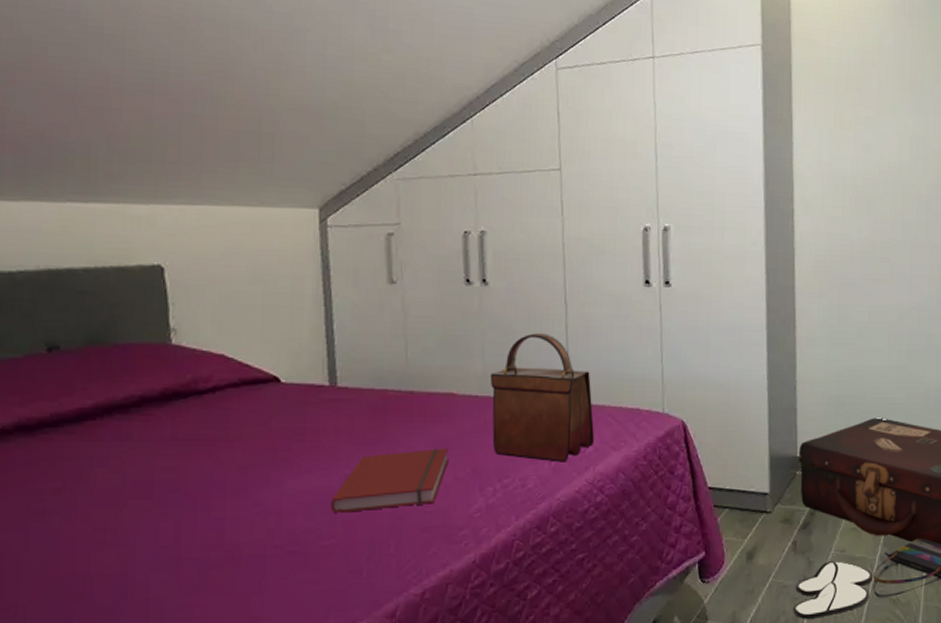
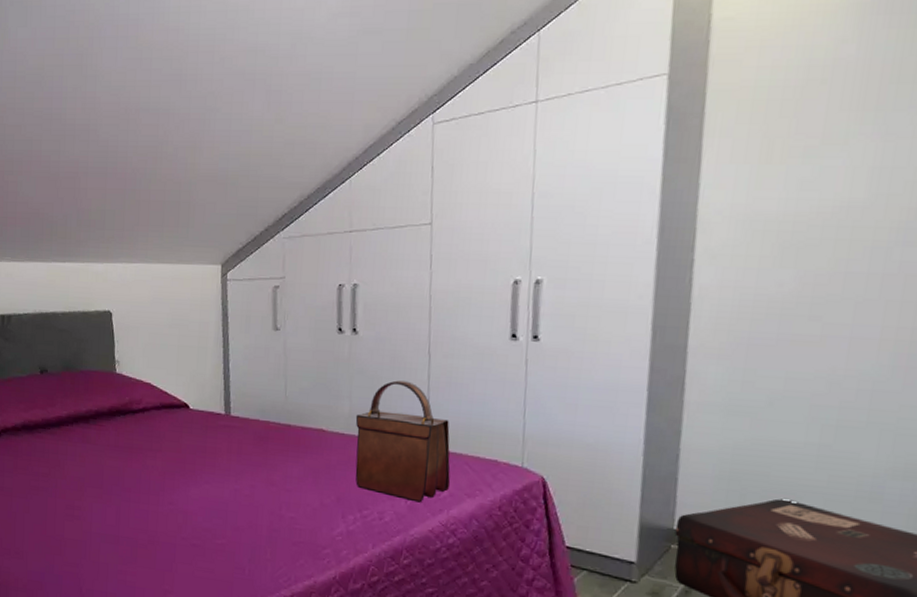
book: present [330,449,449,513] -> none [223,475,317,523]

